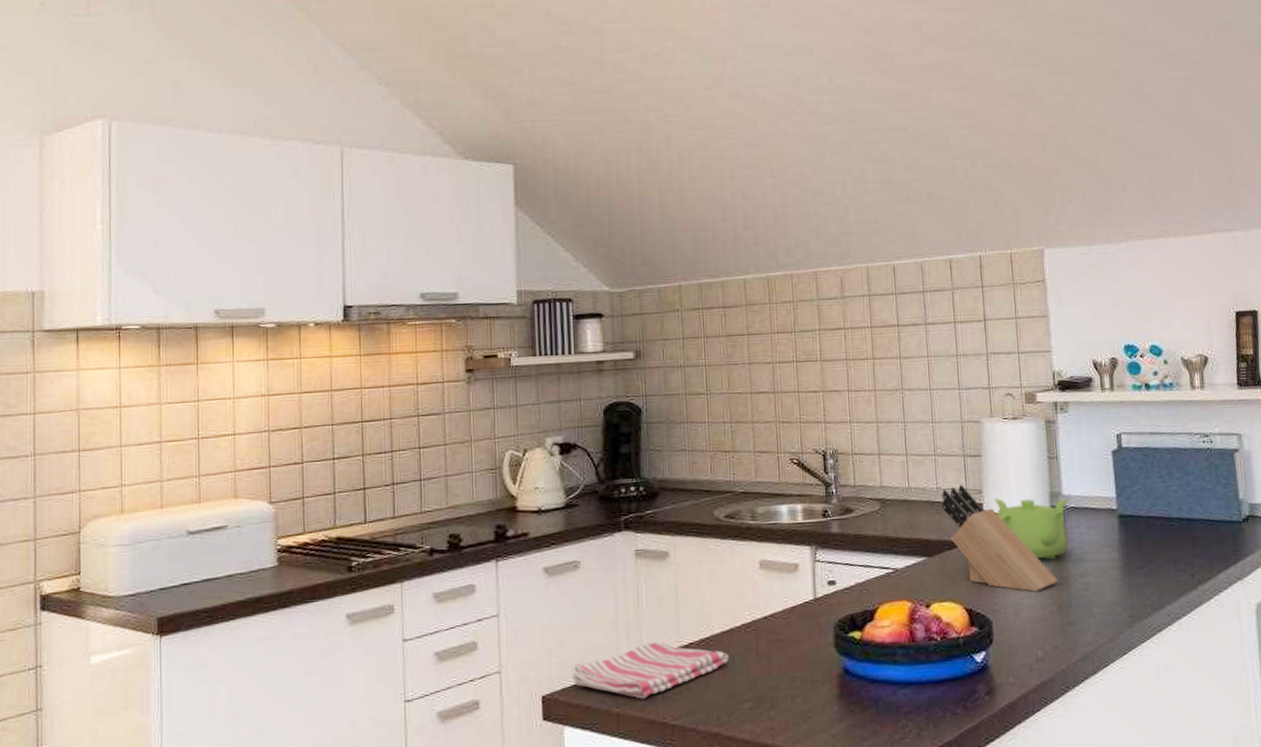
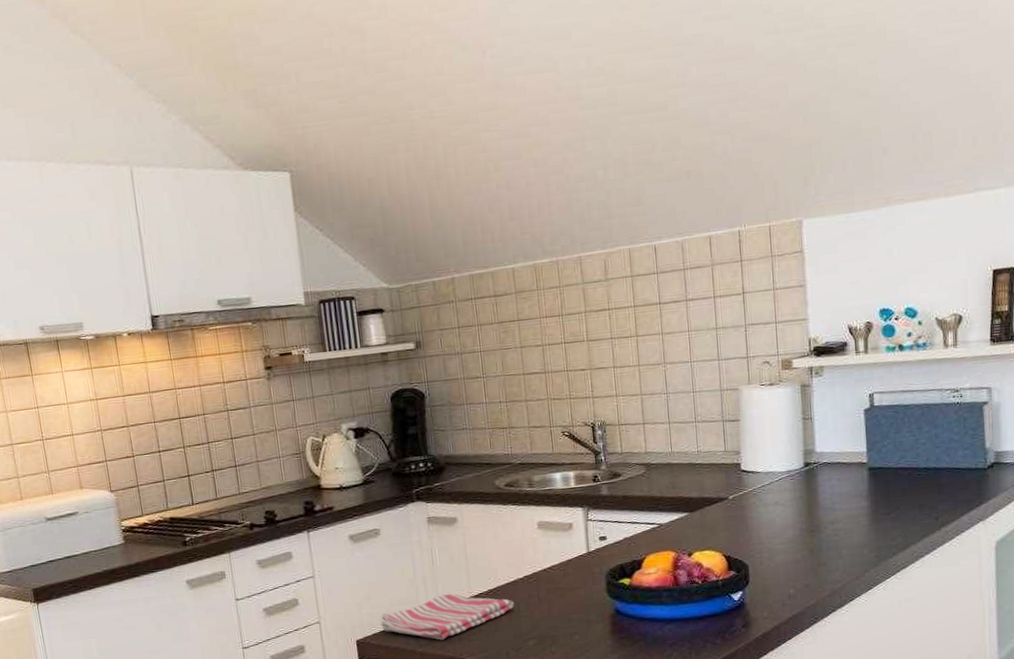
knife block: present [941,484,1058,592] -> none [702,446,810,539]
teapot: present [995,498,1069,560] -> none [752,455,821,510]

